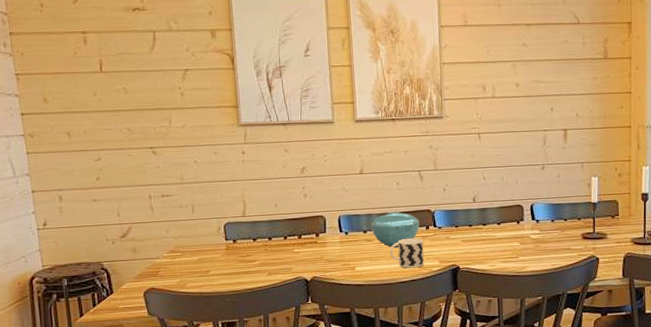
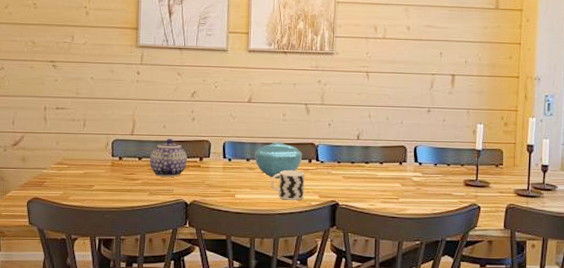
teapot: none [264,217,304,256] -> present [149,138,188,177]

